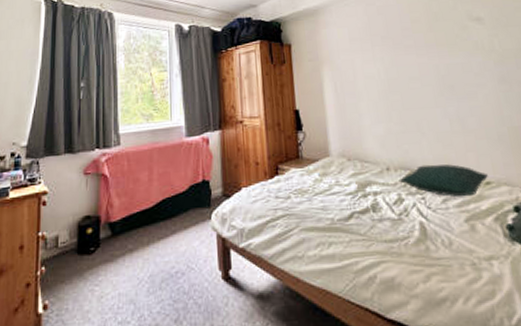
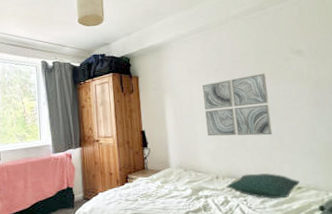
wall art: none [366,43,453,118] -> present [201,73,273,137]

